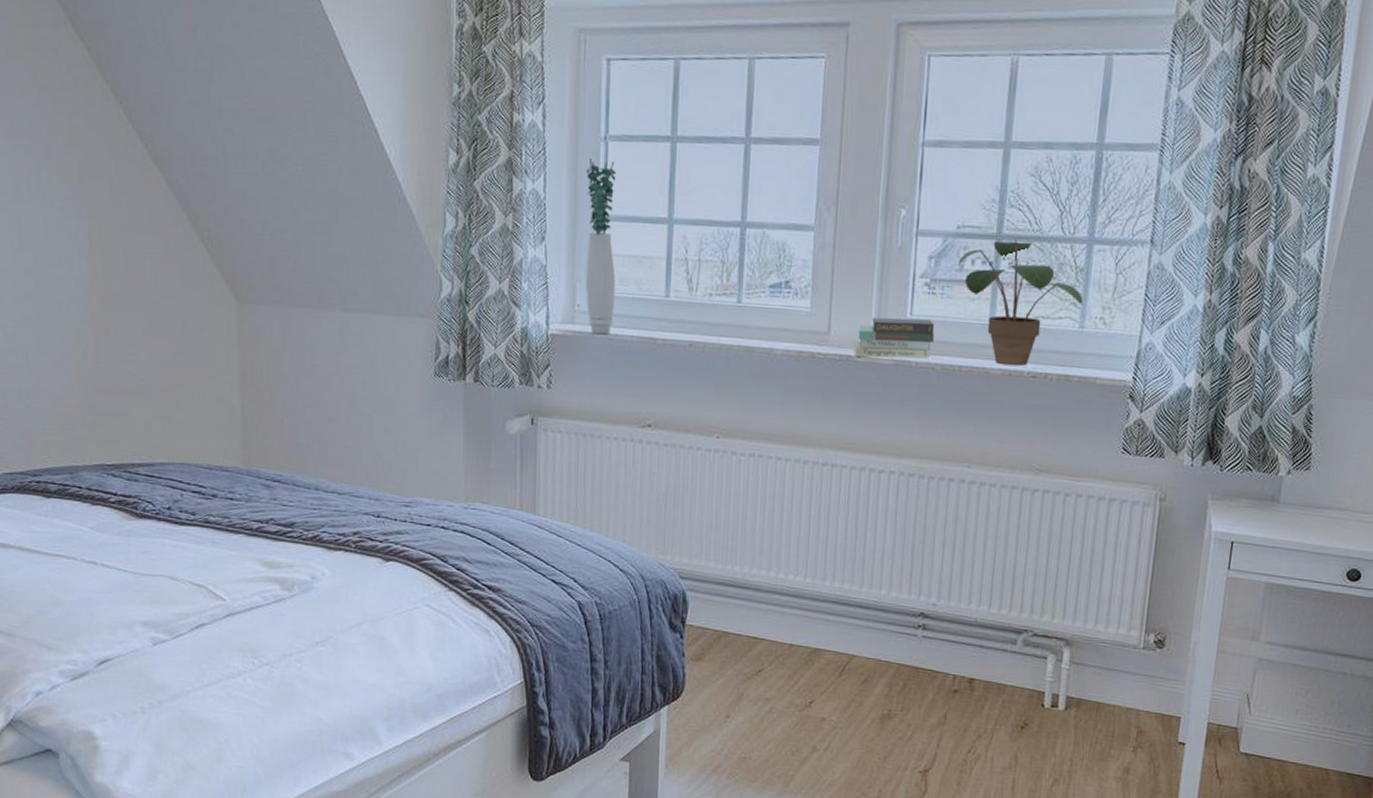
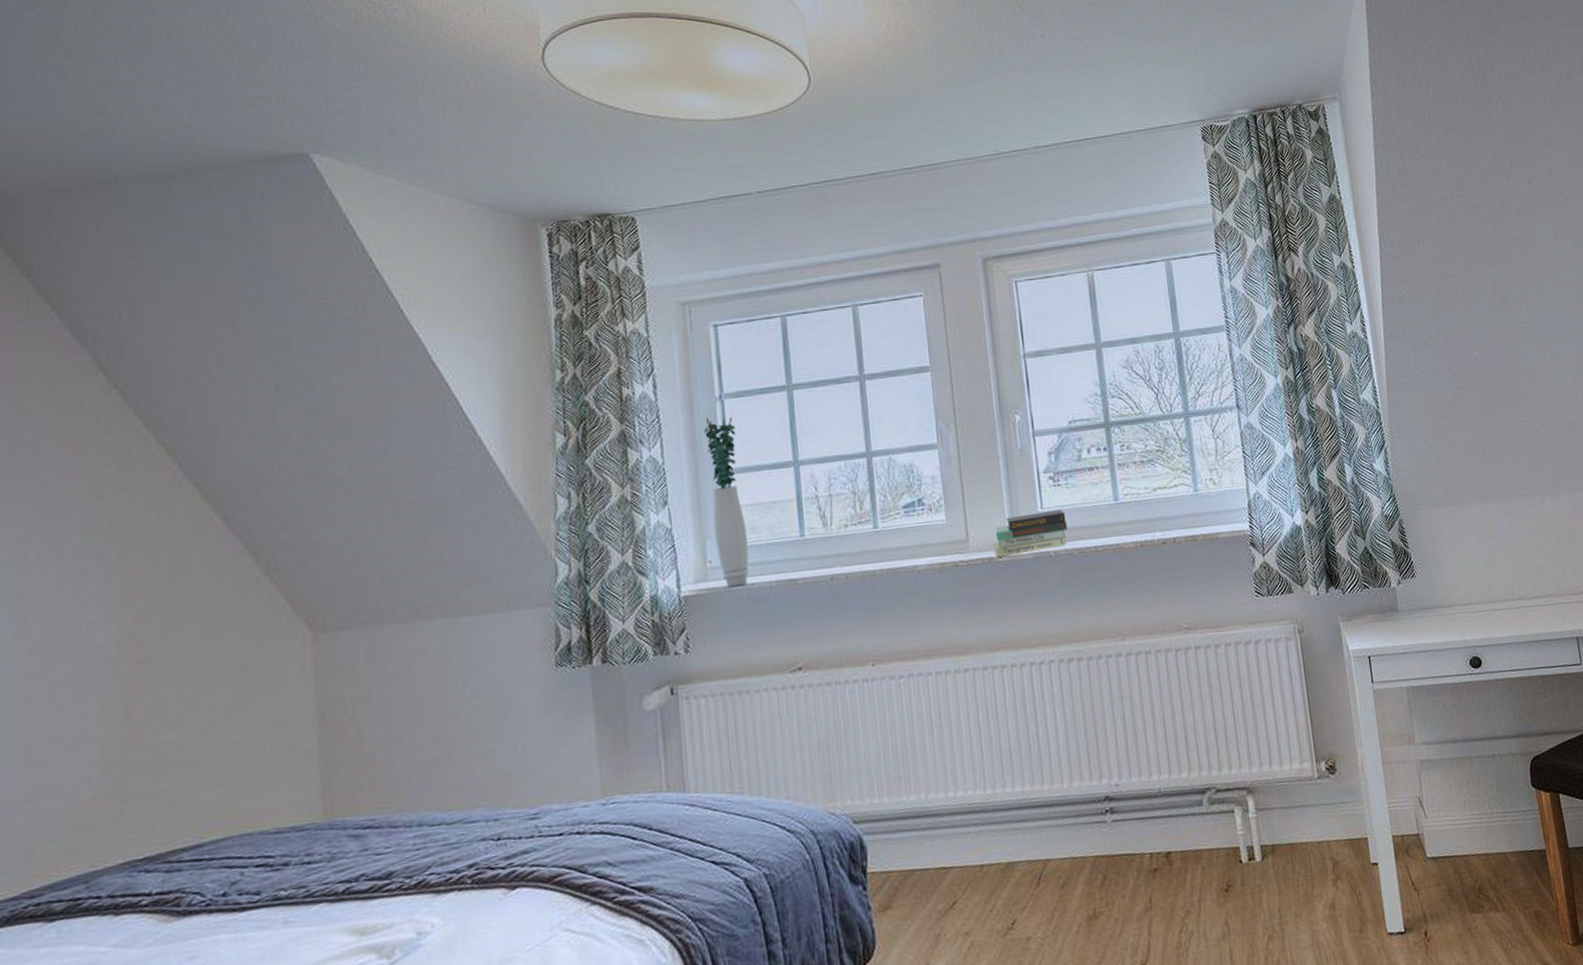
potted plant: present [958,240,1083,367] -> none [1075,425,1192,539]

